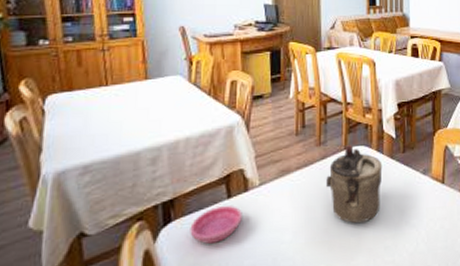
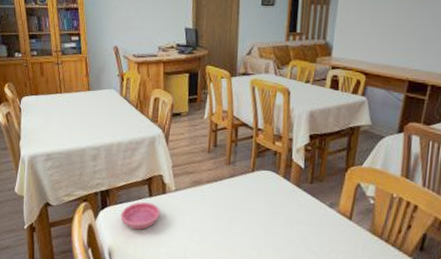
teapot: present [326,145,383,224] -> none [233,168,288,240]

